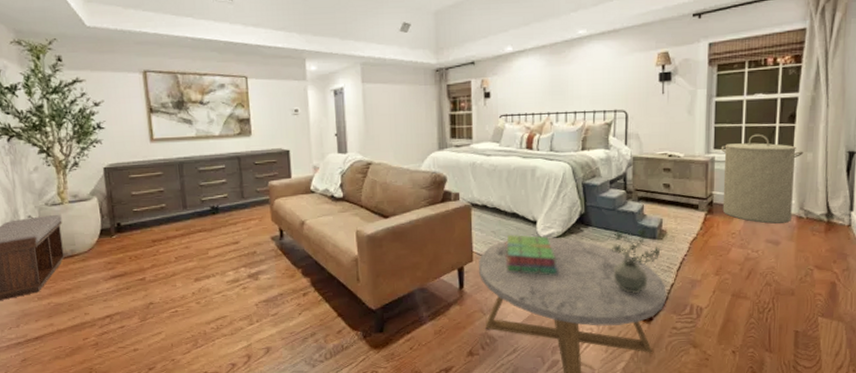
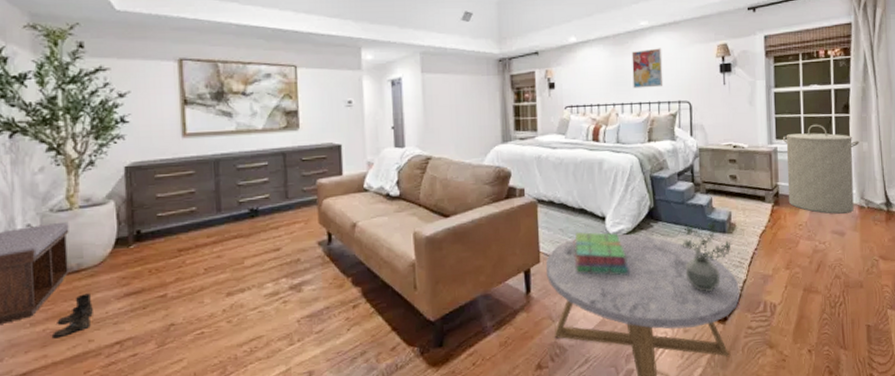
boots: none [55,275,87,311] -> present [51,293,93,339]
wall art: none [568,57,600,98] -> present [631,48,664,89]

